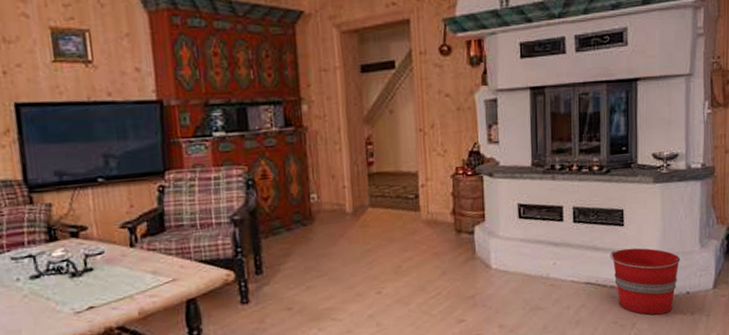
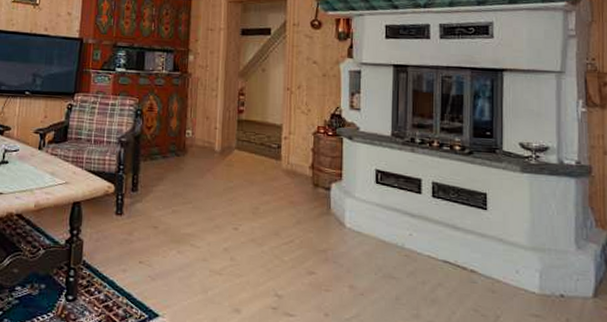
bucket: present [609,248,681,315] -> none [470,233,553,313]

